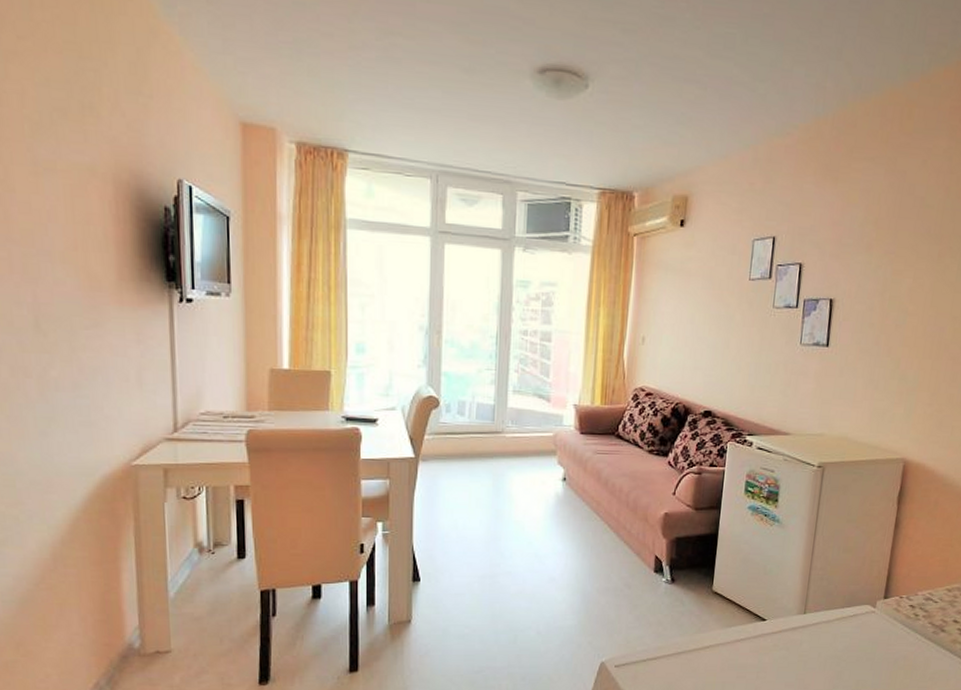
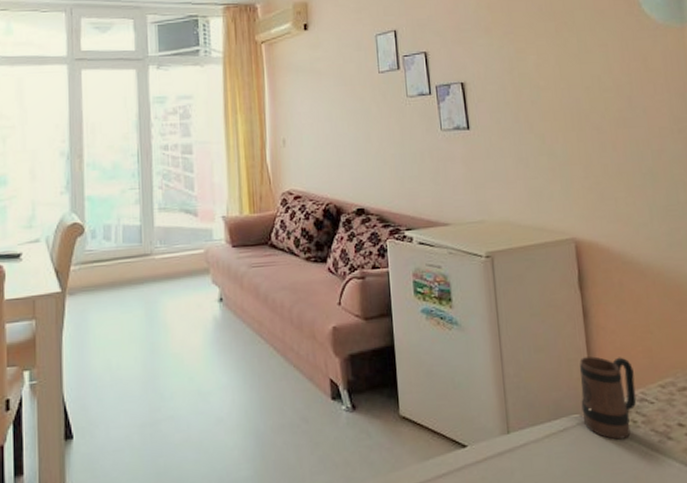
mug: none [872,560,928,627] -> present [579,356,637,440]

